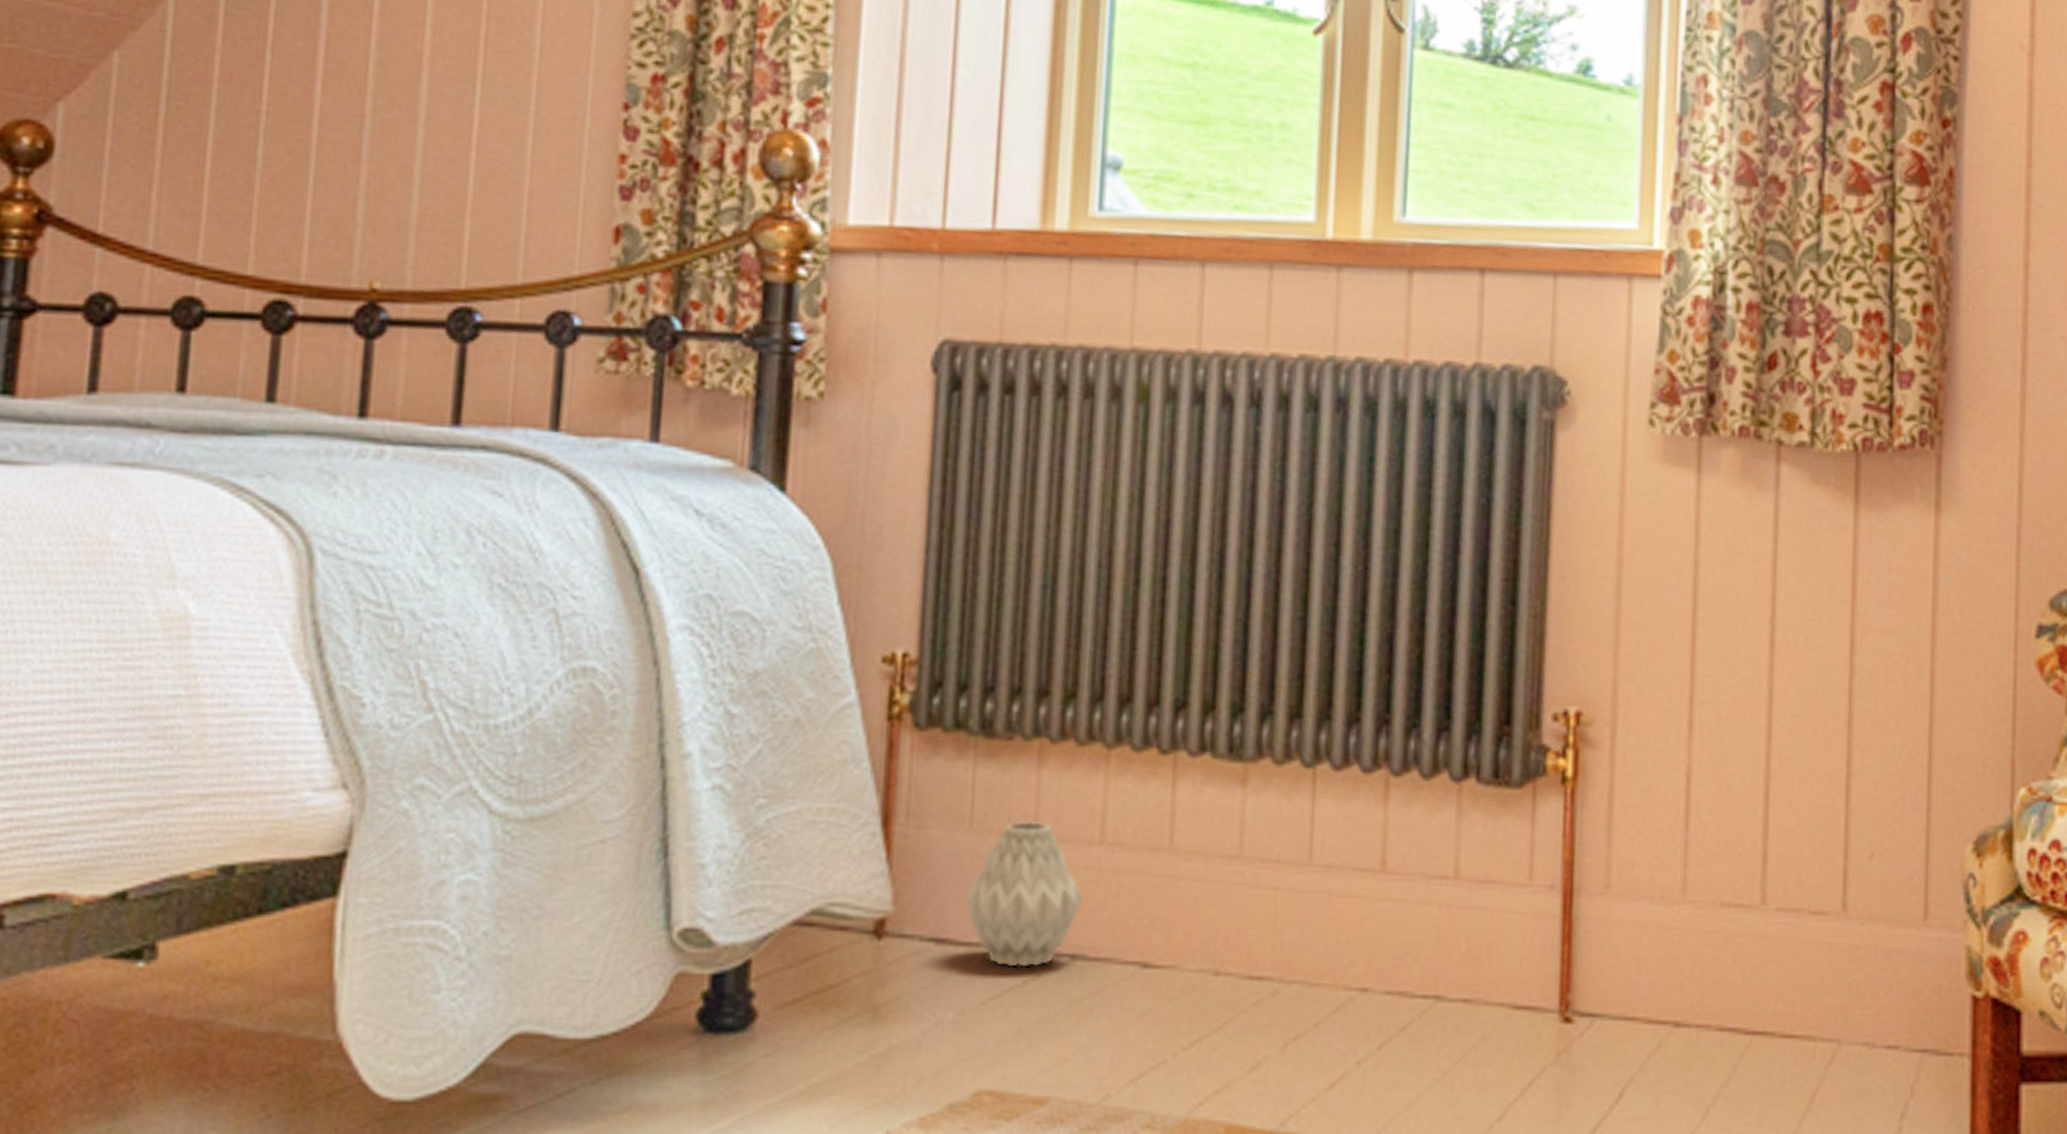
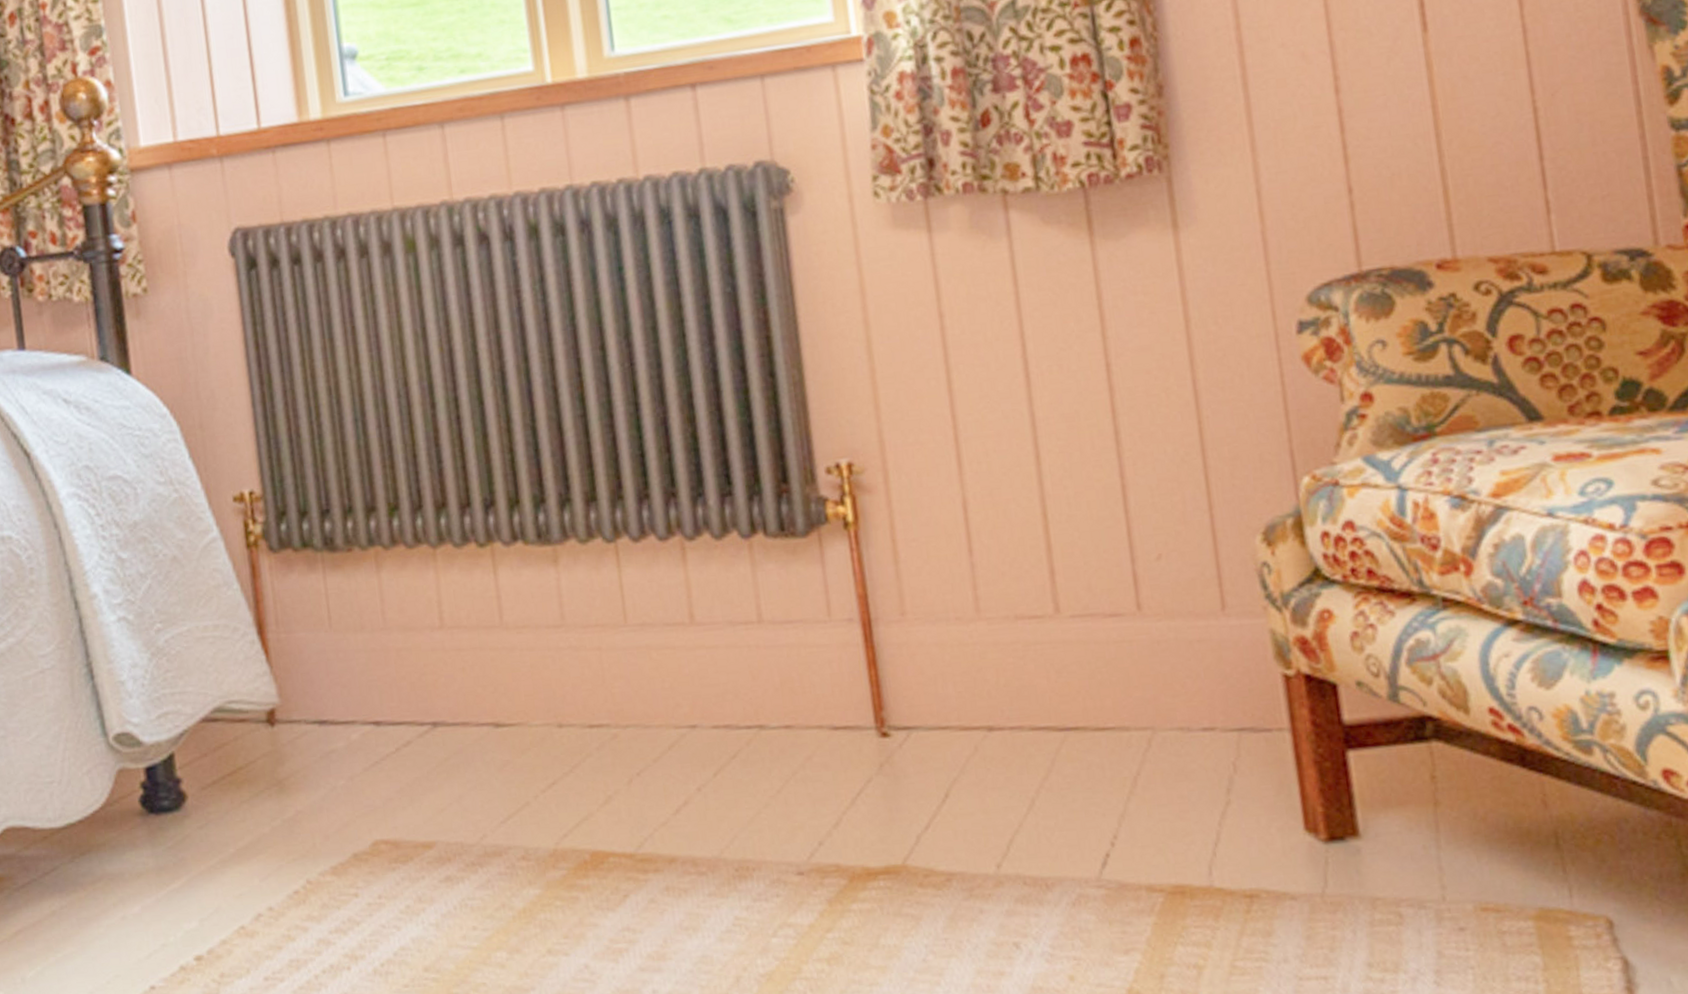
vase: present [965,820,1084,968] -> none [336,616,436,738]

